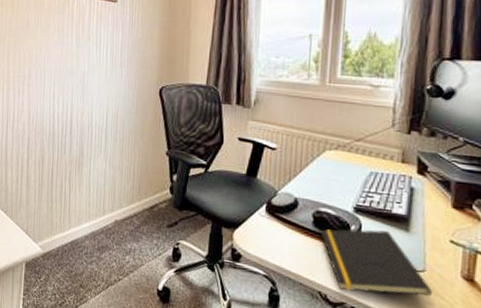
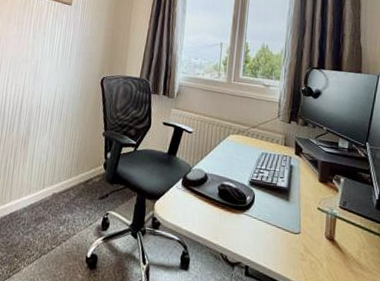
notepad: present [321,229,432,297] -> none [224,199,305,255]

